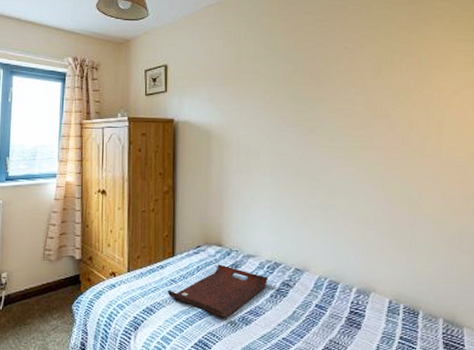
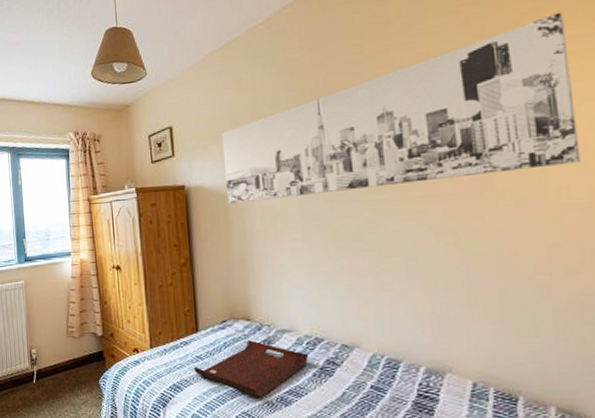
wall art: none [210,21,463,140] -> present [222,12,581,205]

